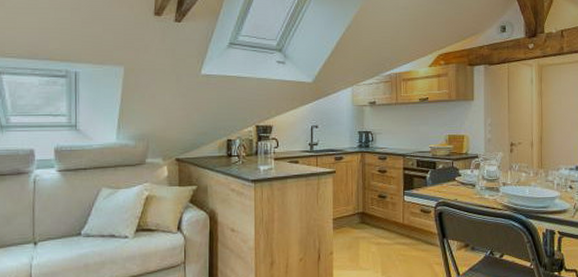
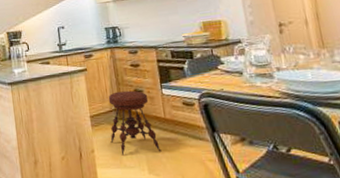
stool: none [350,195,396,258] -> present [108,90,162,156]

